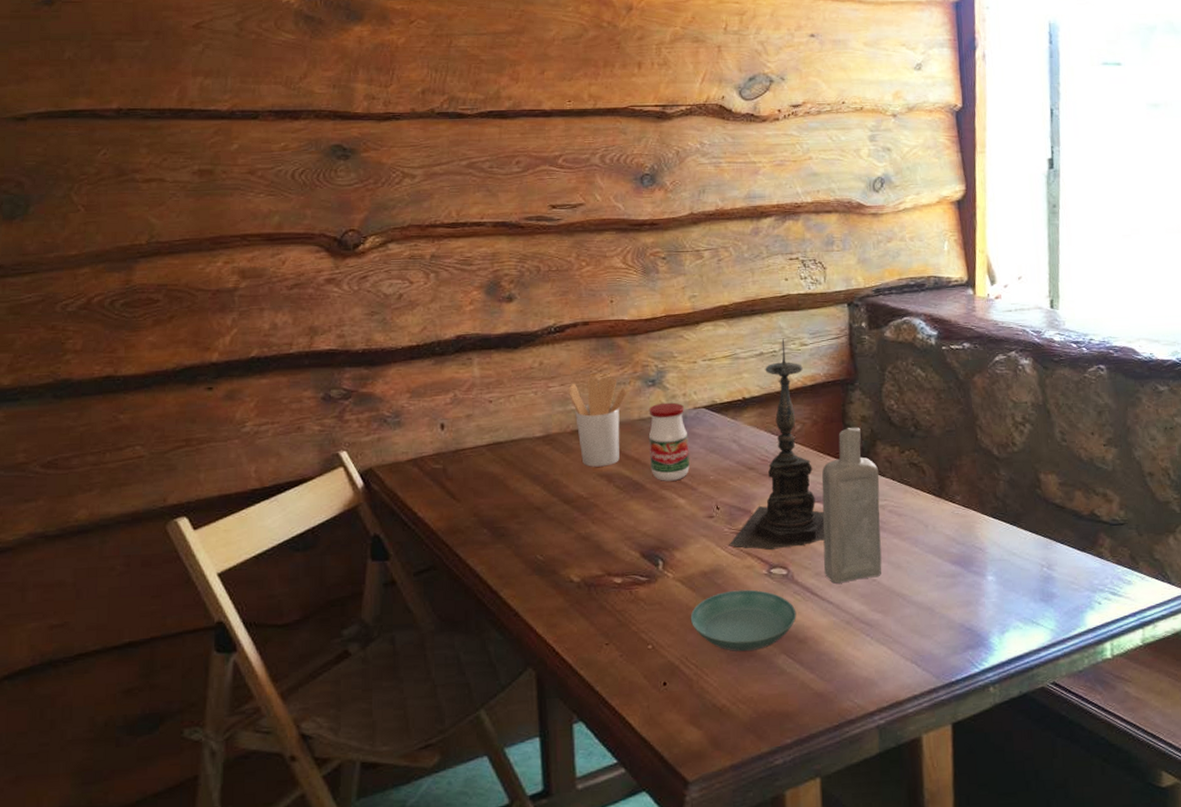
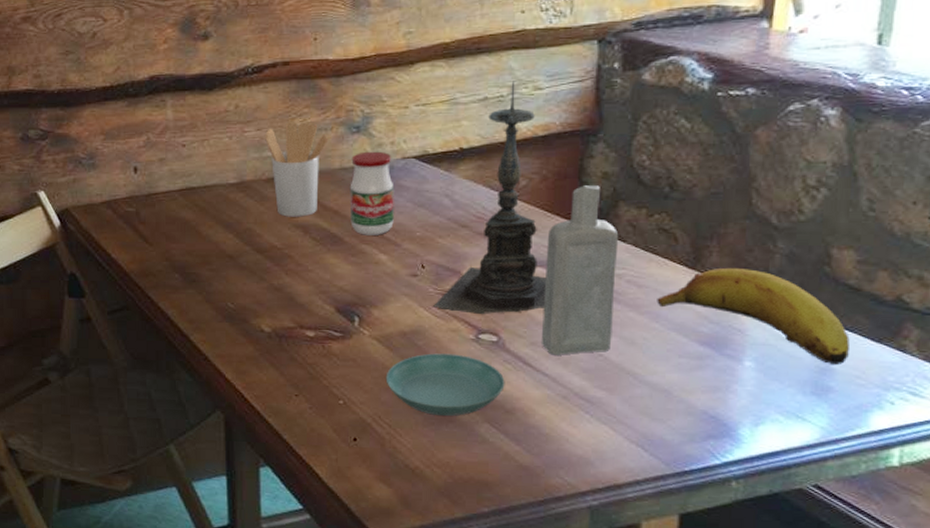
fruit: none [914,494,1064,573] -> present [657,267,851,364]

